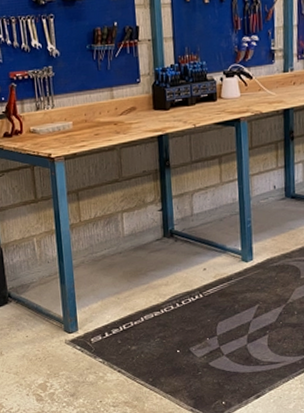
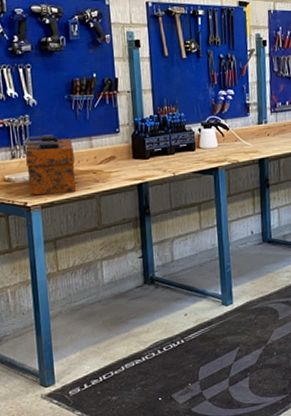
tool box: none [47,85,98,146] -> present [23,134,77,195]

